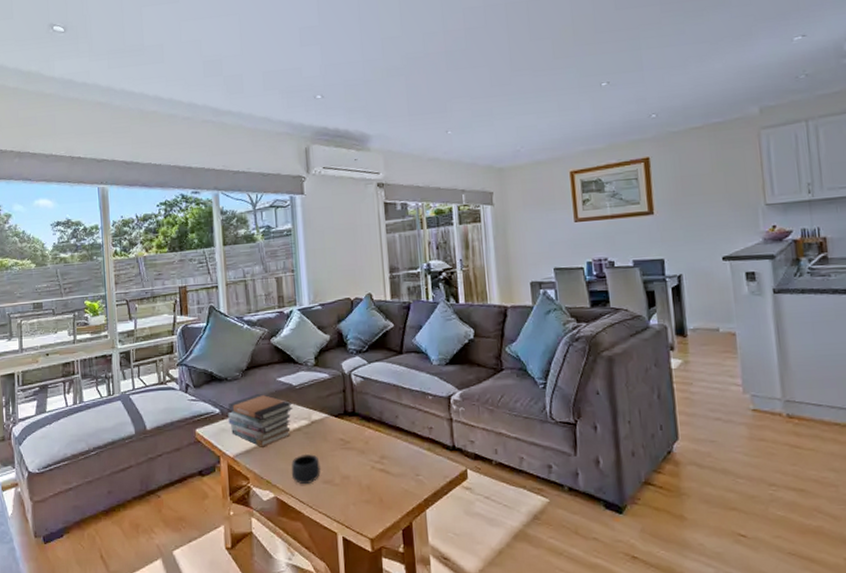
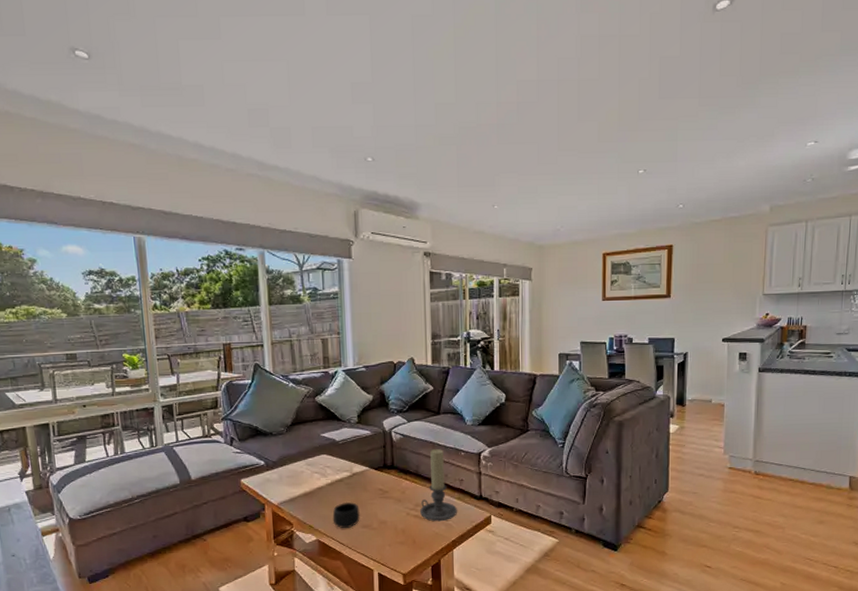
book stack: present [228,394,293,447] -> none [272,448,336,496]
candle holder: none [386,393,428,477] -> present [420,449,457,522]

